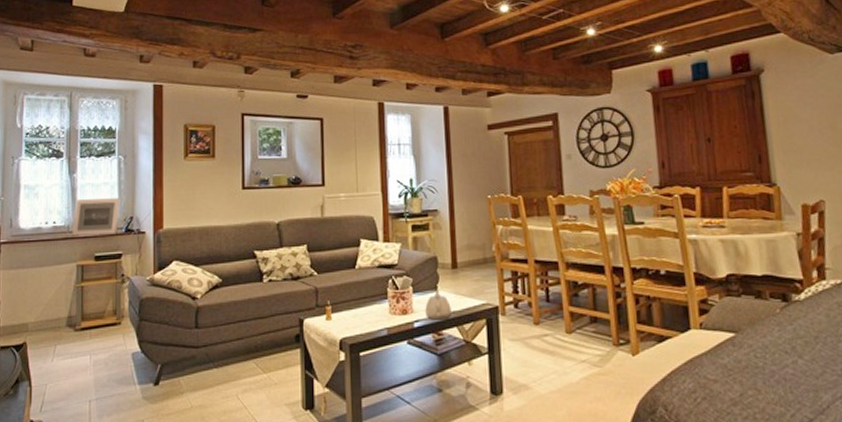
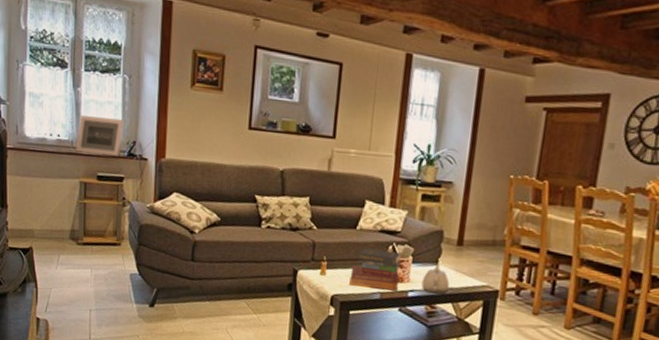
books: none [355,284,404,326] -> present [349,248,401,291]

